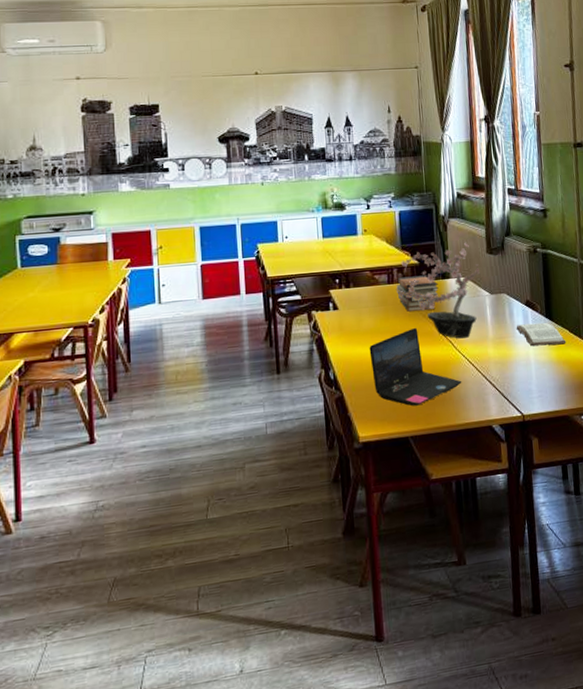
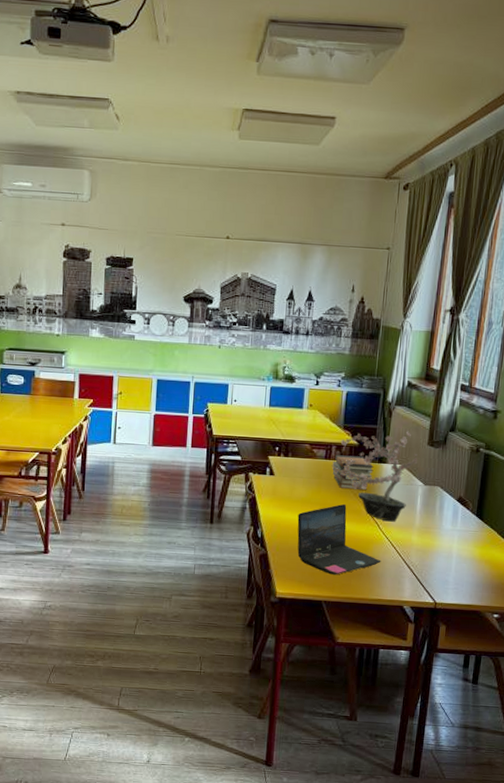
book: present [516,322,566,346] -> none [444,518,493,545]

